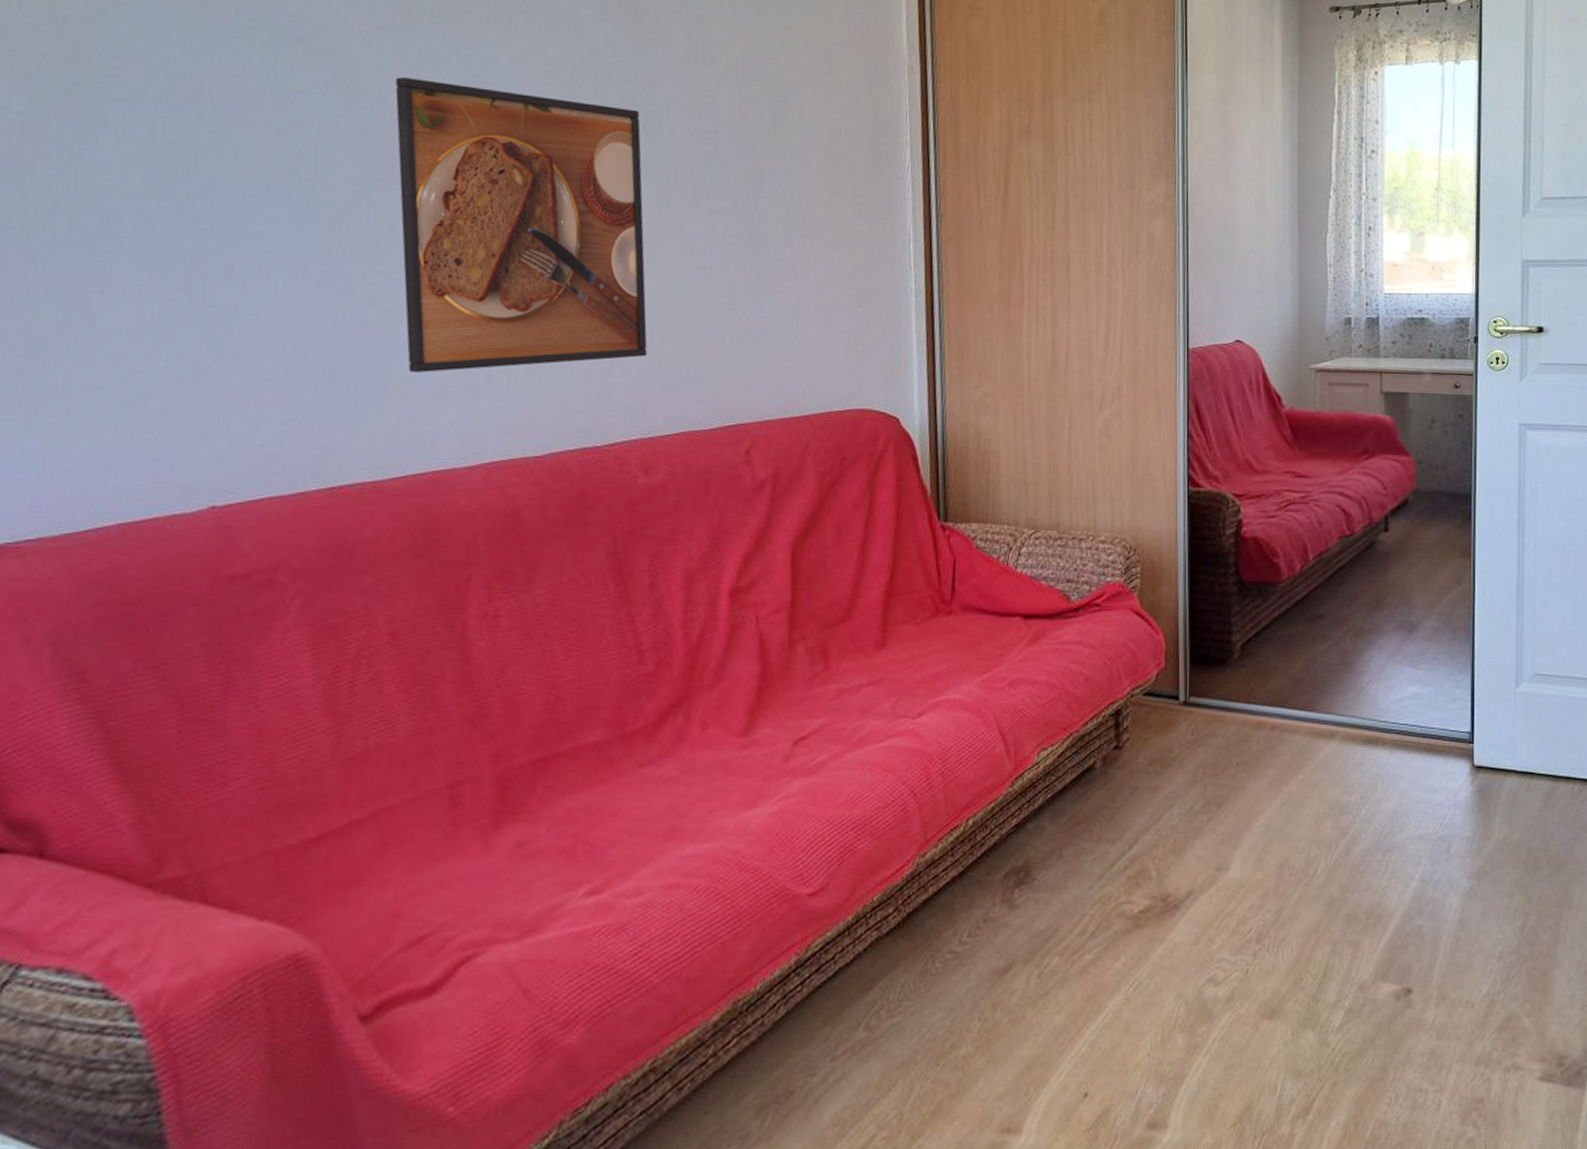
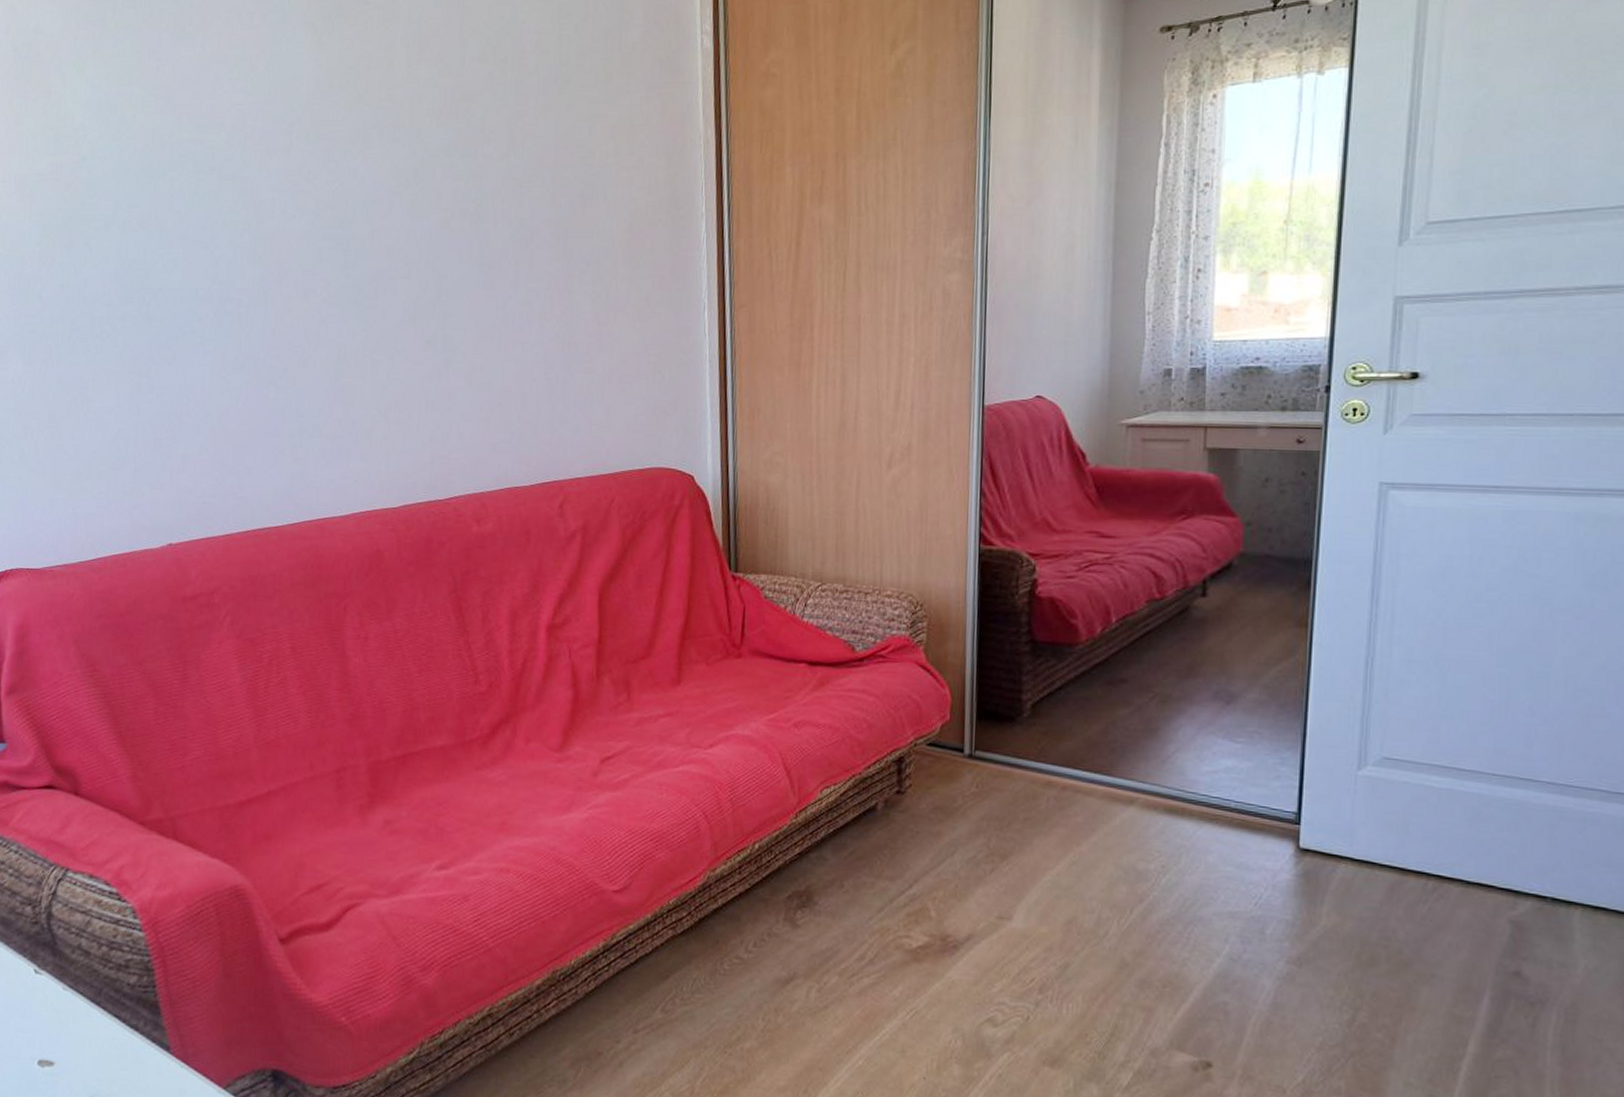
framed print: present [395,76,647,374] -> none [282,191,478,439]

